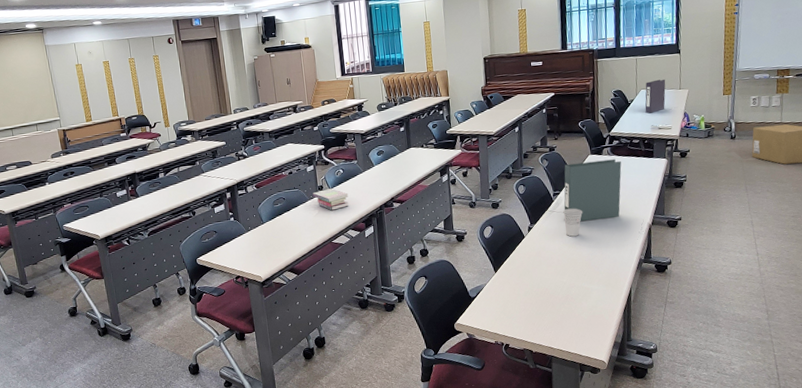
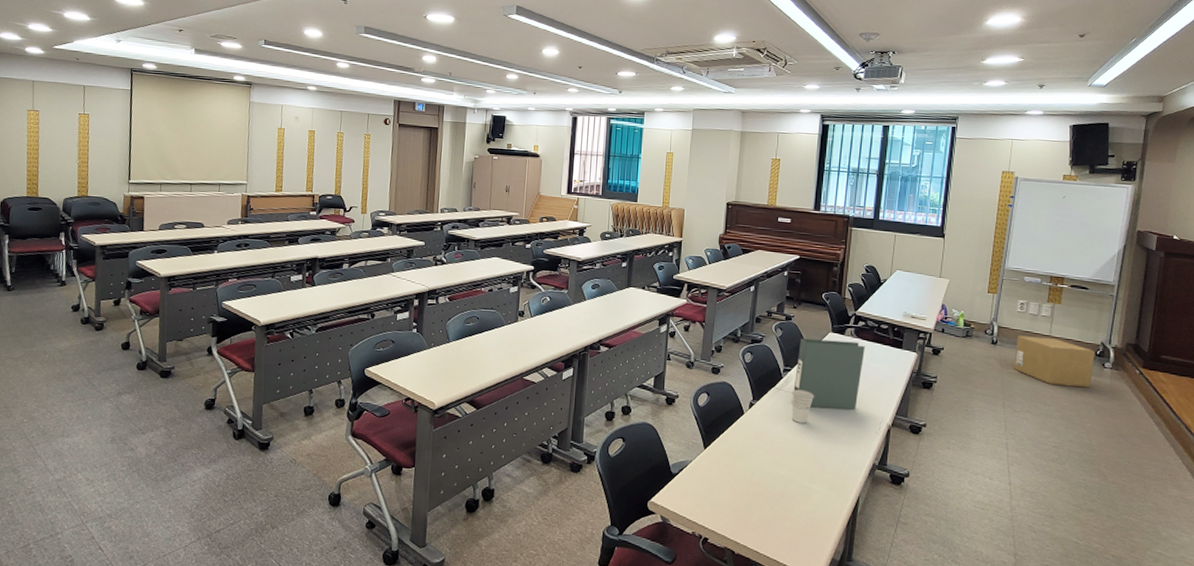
books: present [312,188,349,211] -> none [511,315,552,342]
binder: present [645,79,666,114] -> none [898,262,925,299]

